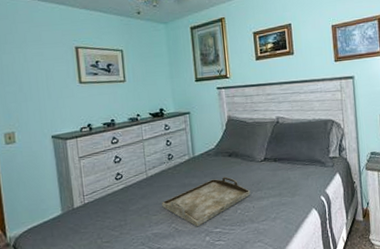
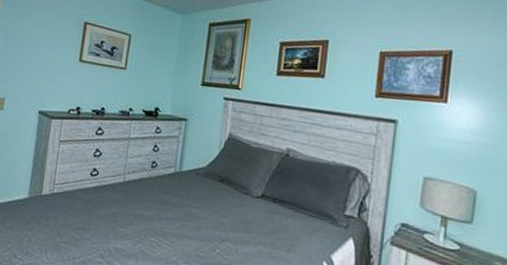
serving tray: present [162,177,251,227] -> none [132,203,237,256]

